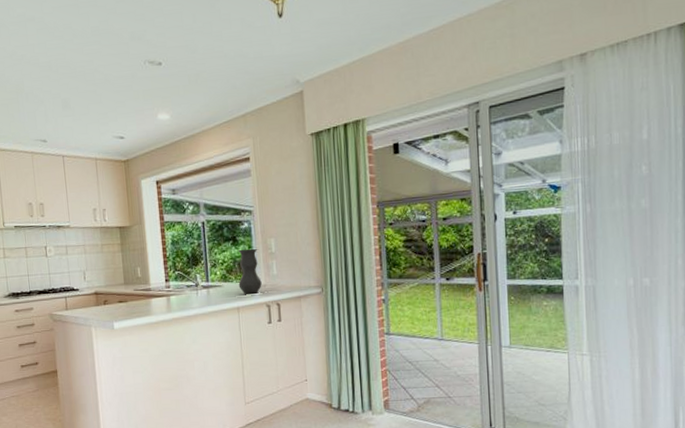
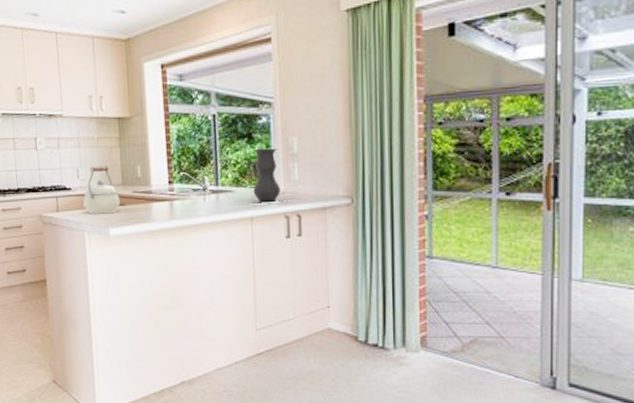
kettle: none [89,268,123,311] -> present [82,166,121,214]

